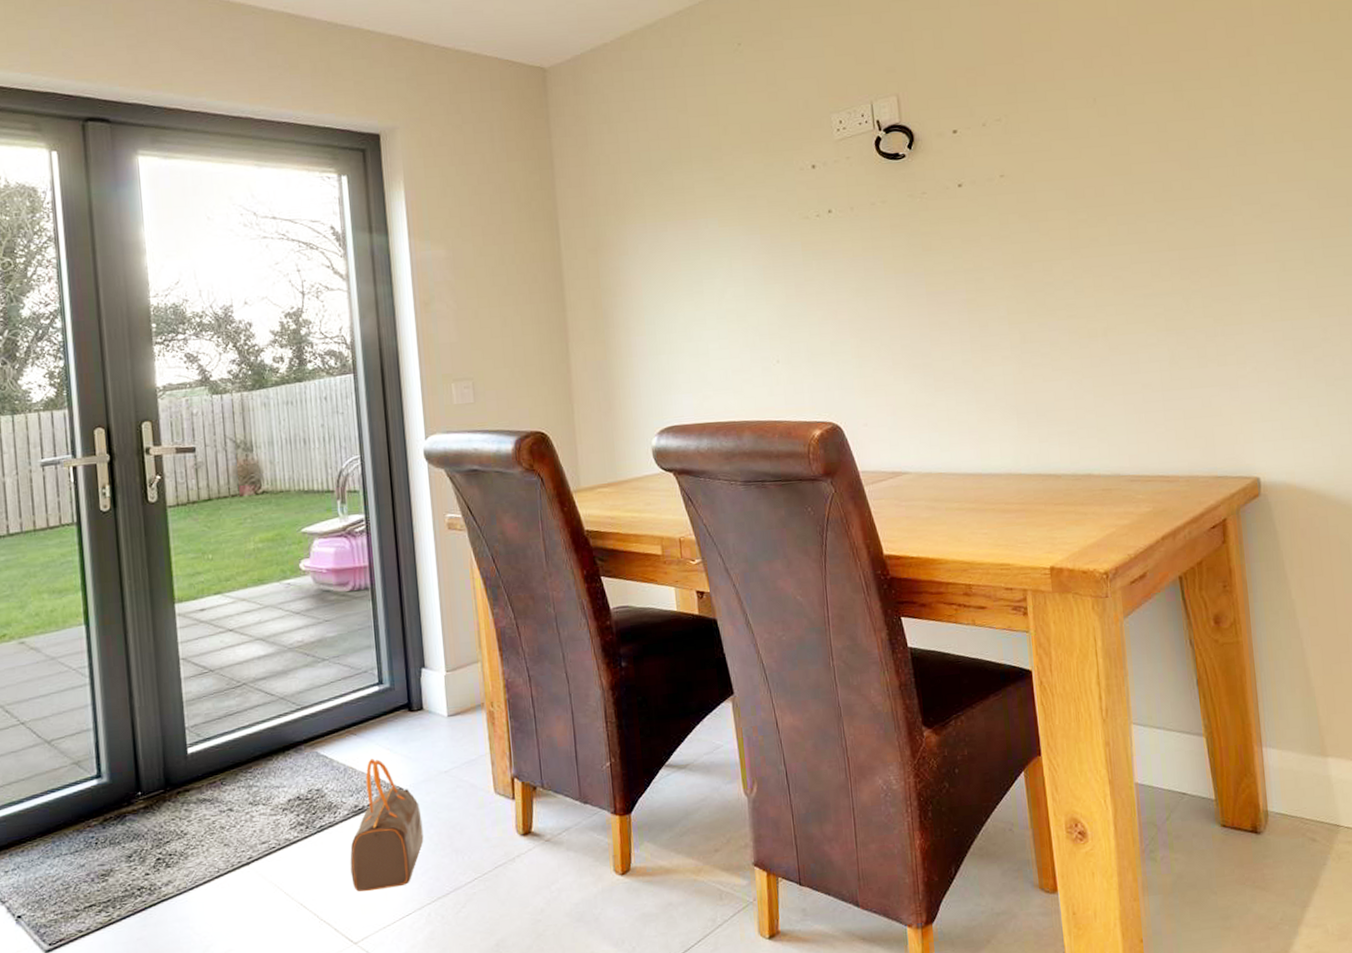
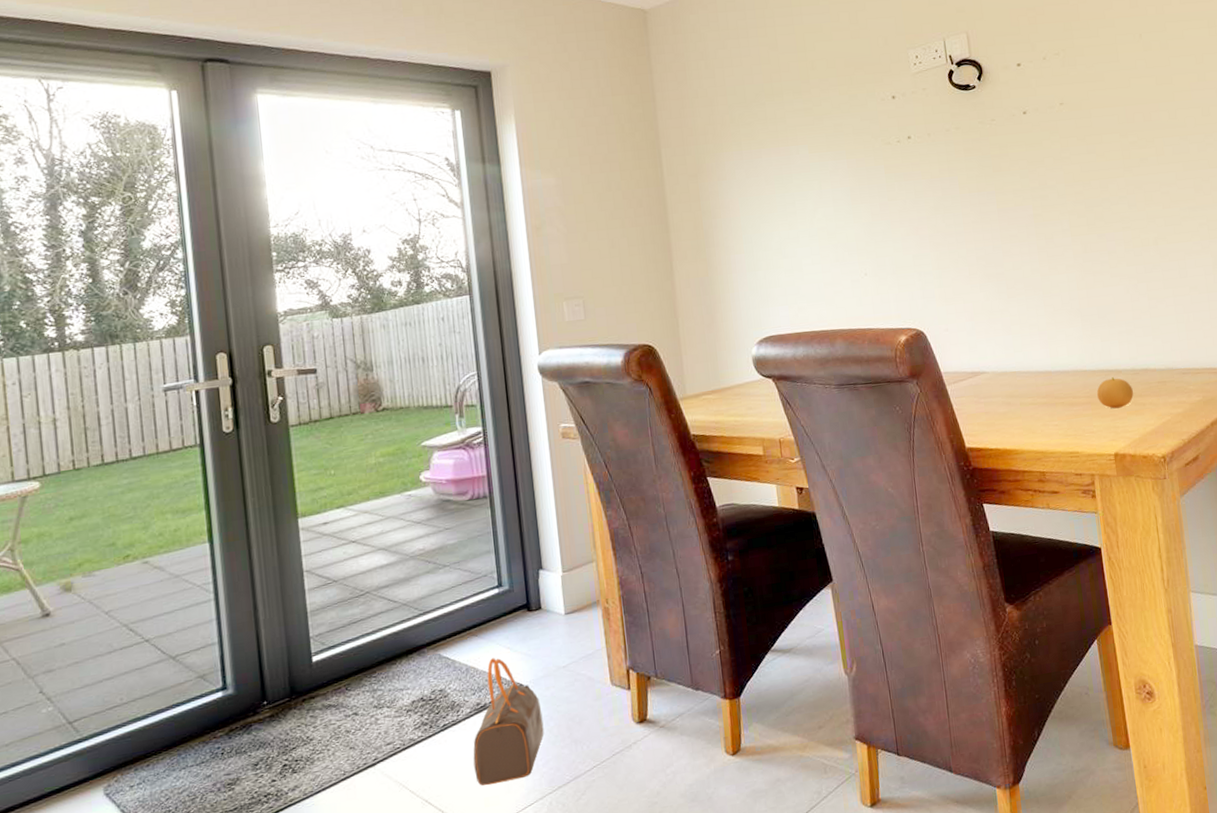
fruit: none [1032,482,1074,518] -> present [1097,377,1133,409]

